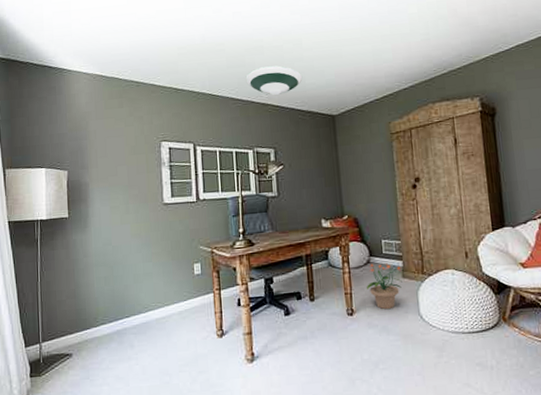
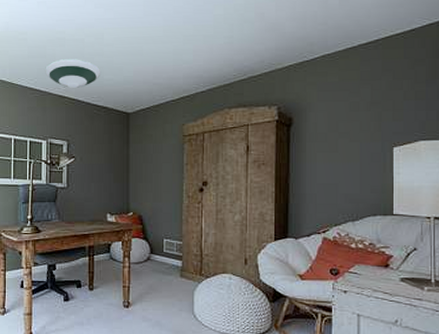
potted plant: present [367,263,402,310] -> none [145,260,180,306]

